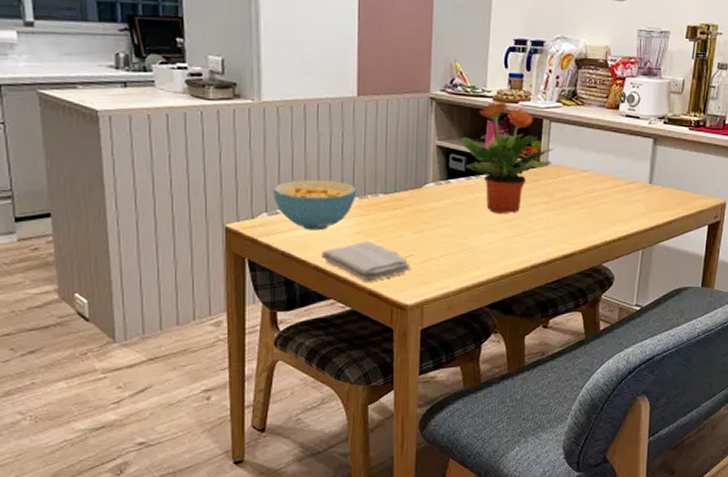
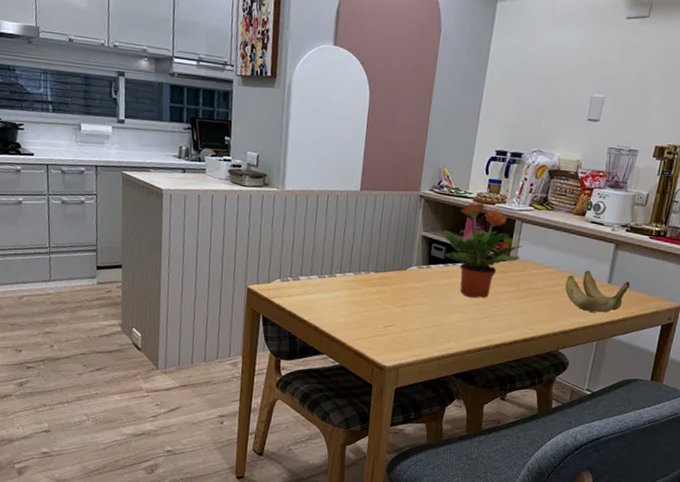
cereal bowl: present [273,180,357,231] -> none [286,255,353,298]
washcloth: present [320,241,411,282] -> none [319,310,391,344]
banana: none [603,171,672,217] -> present [565,271,630,313]

